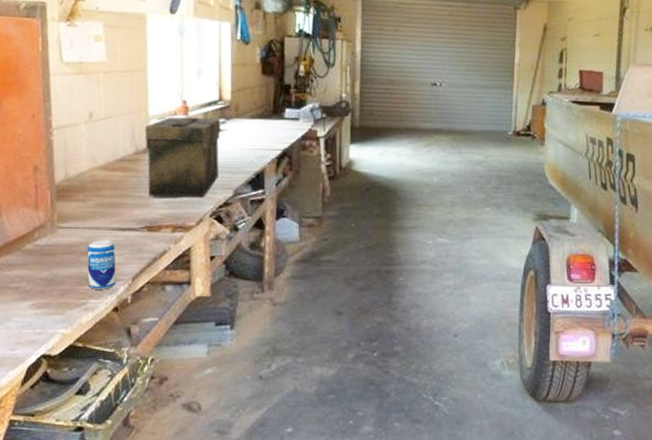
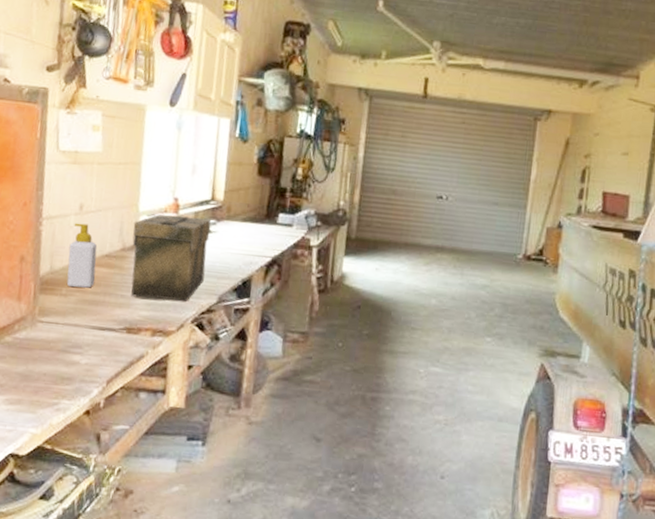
soap bottle: none [82,131,112,192] -> present [66,223,98,288]
beverage can: present [87,239,117,290] -> none [62,337,93,391]

